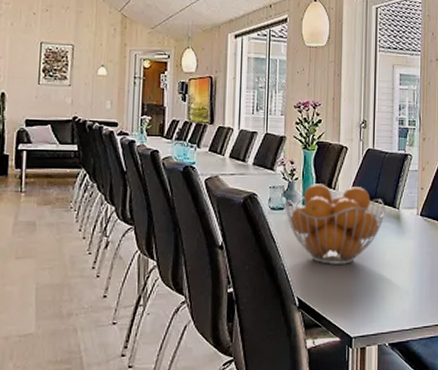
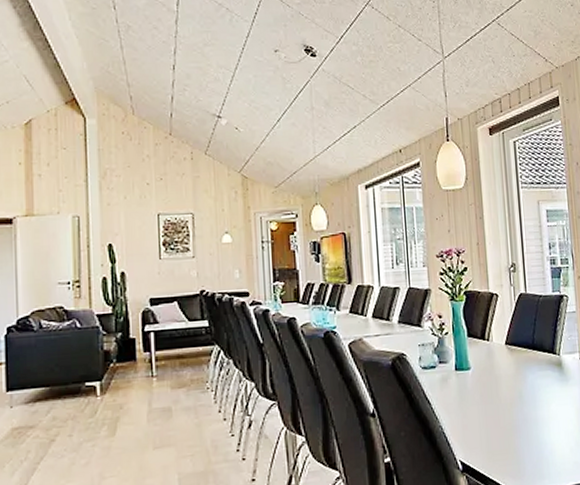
fruit basket: present [285,183,385,266] -> none [436,335,546,423]

